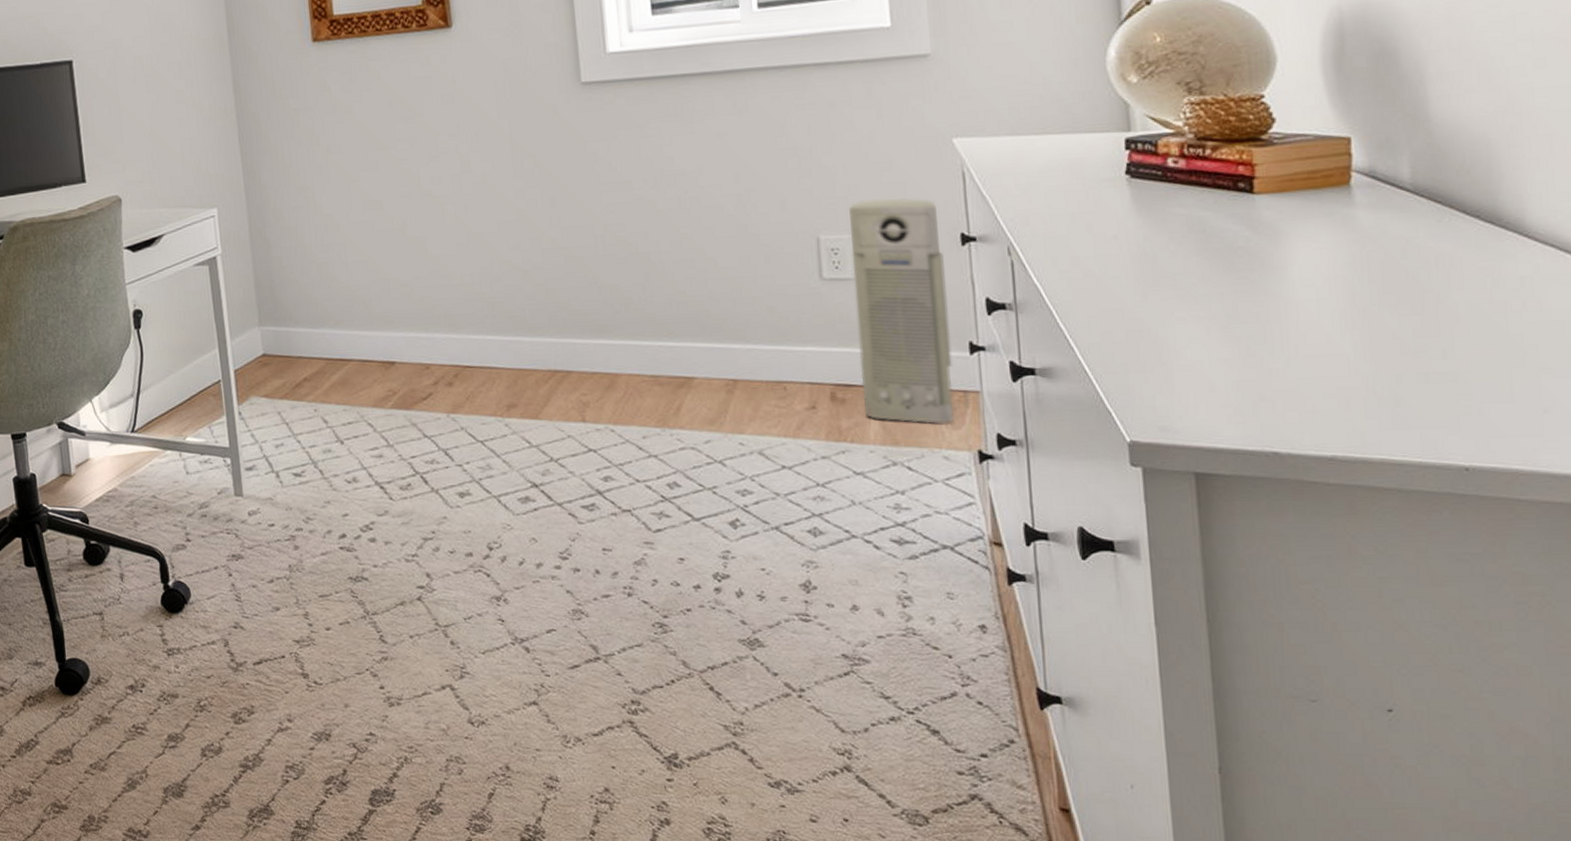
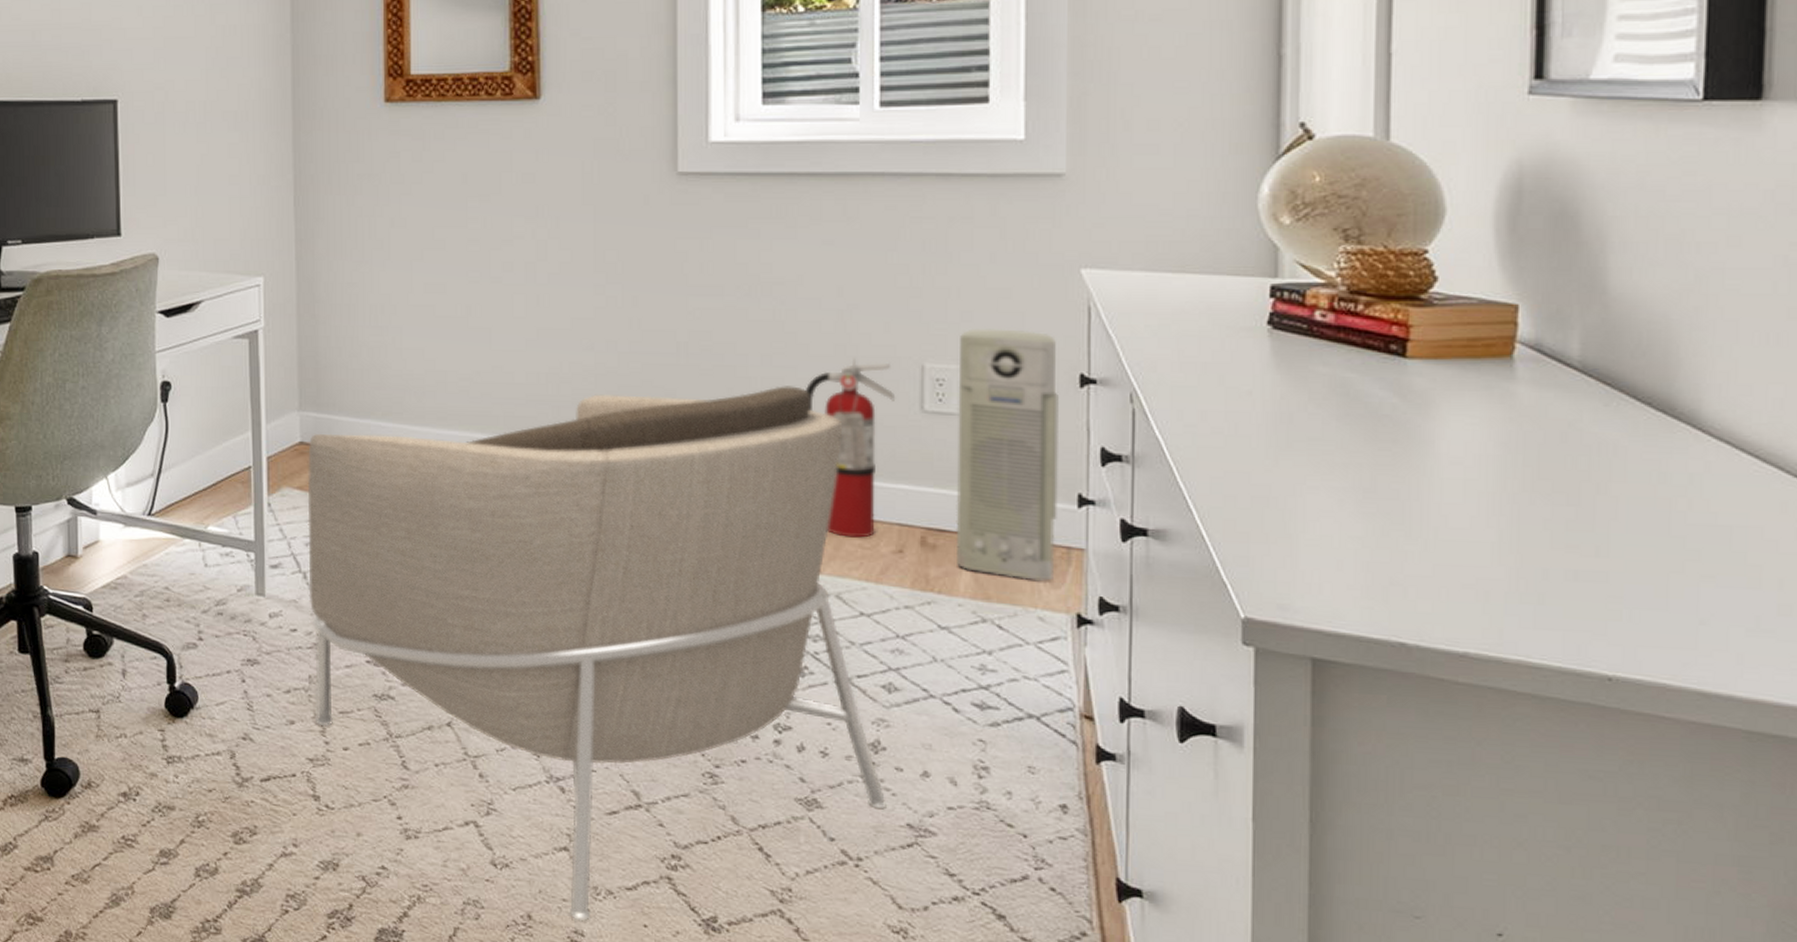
armchair: none [270,266,822,767] -> present [307,386,886,920]
fire extinguisher: none [713,235,797,399] -> present [805,357,896,538]

